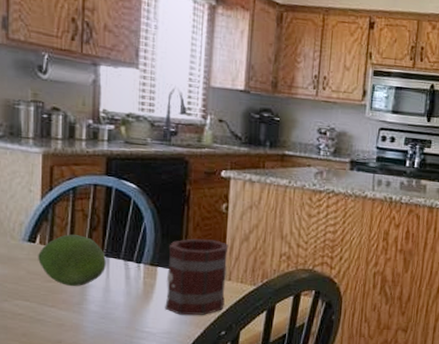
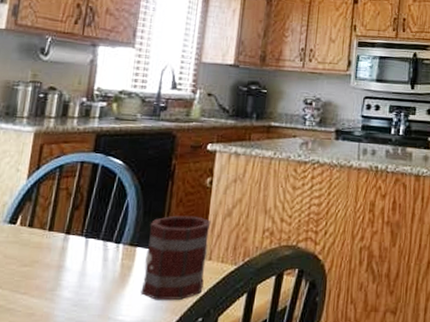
fruit: present [38,234,106,286] -> none [16,214,85,270]

